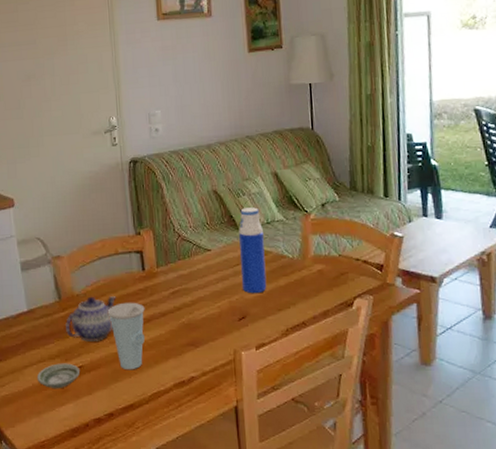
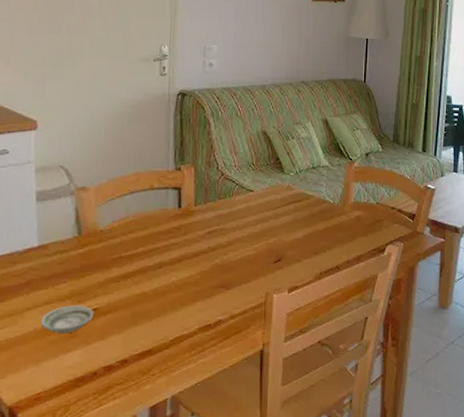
teapot: present [64,296,117,342] -> none [82,232,146,282]
cup: present [107,302,145,370] -> none [134,240,177,313]
water bottle: present [239,207,267,294] -> none [281,151,308,237]

